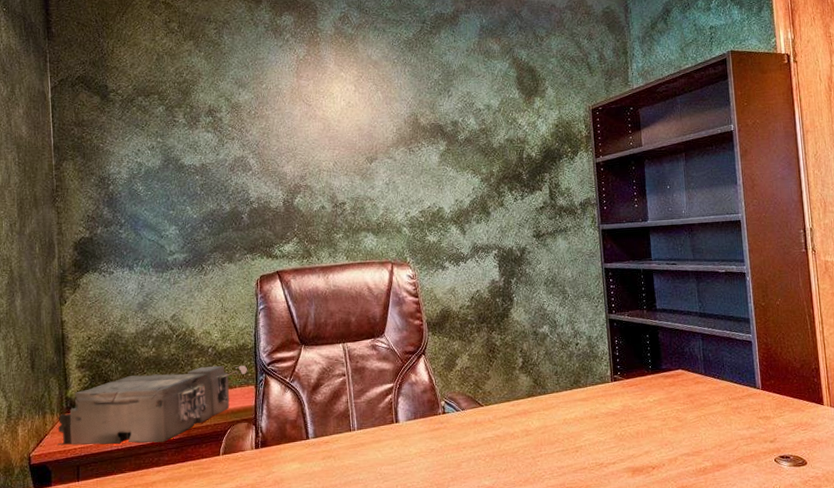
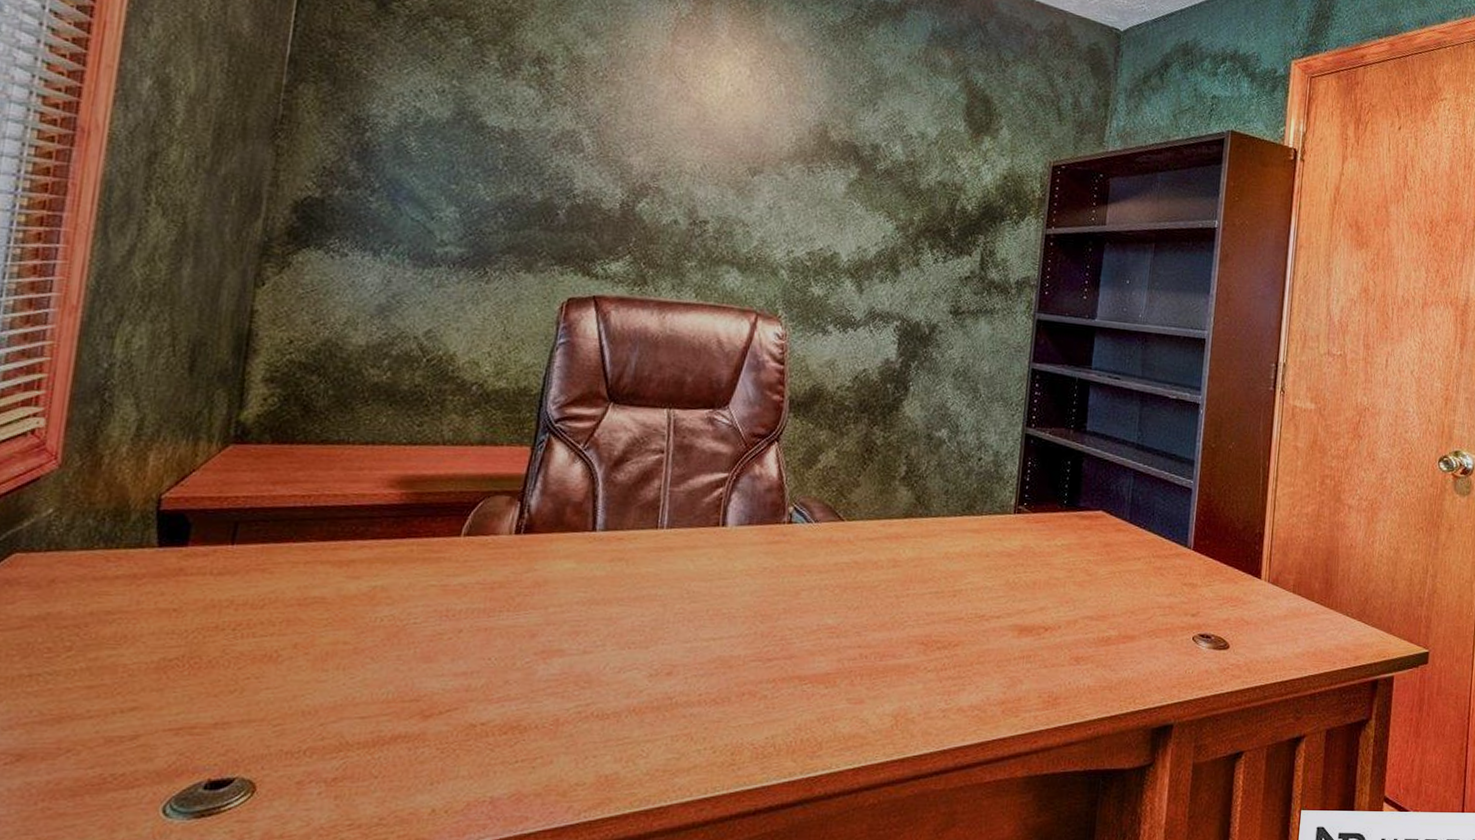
printer: present [57,365,248,446] -> none [208,404,526,507]

